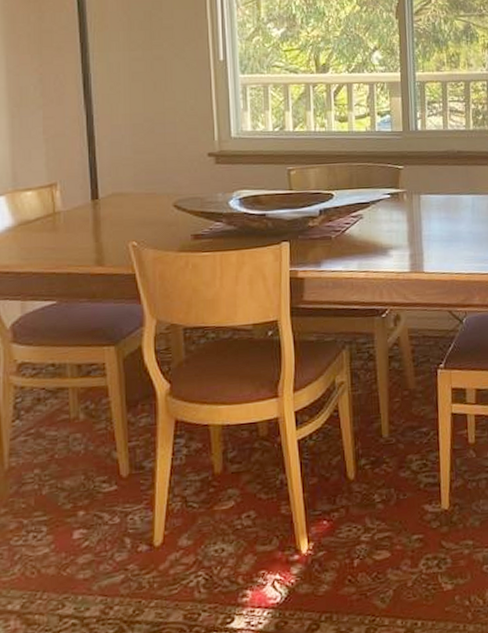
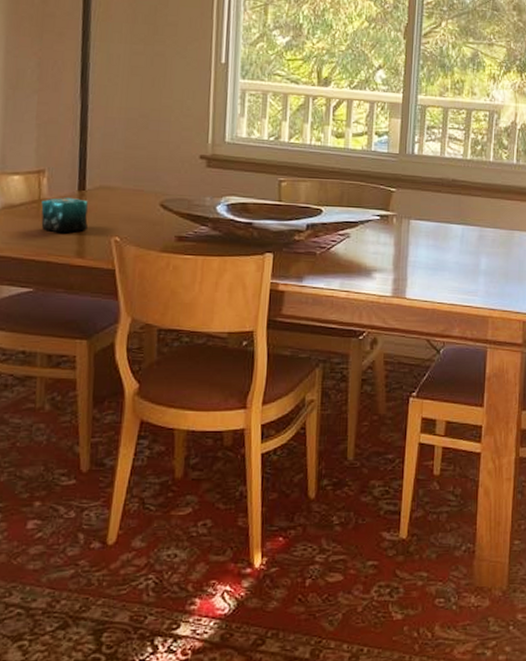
candle: none [56,208,104,244] -> present [41,198,88,233]

